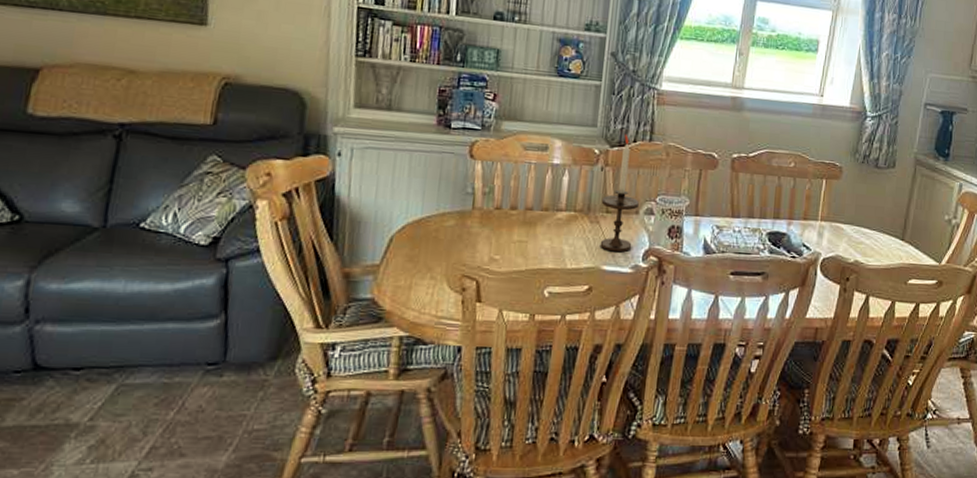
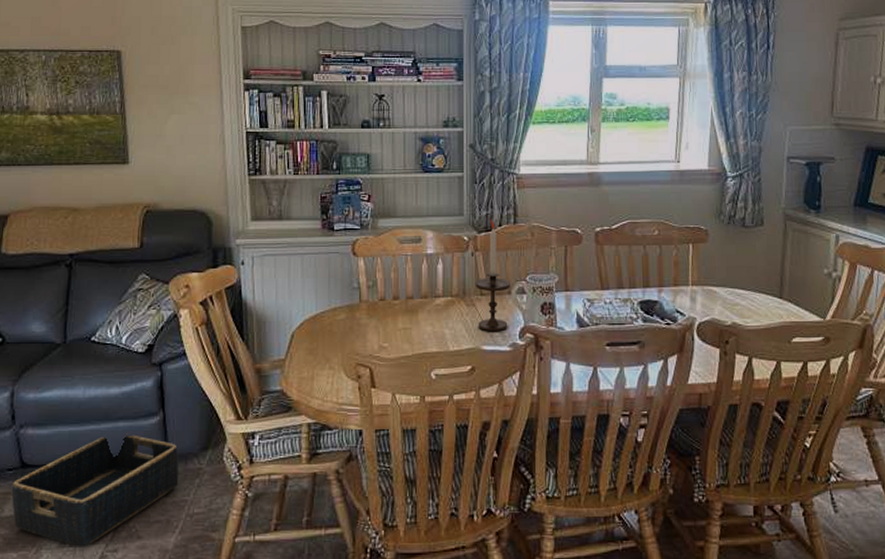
basket: none [16,336,241,465] -> present [11,433,179,547]

